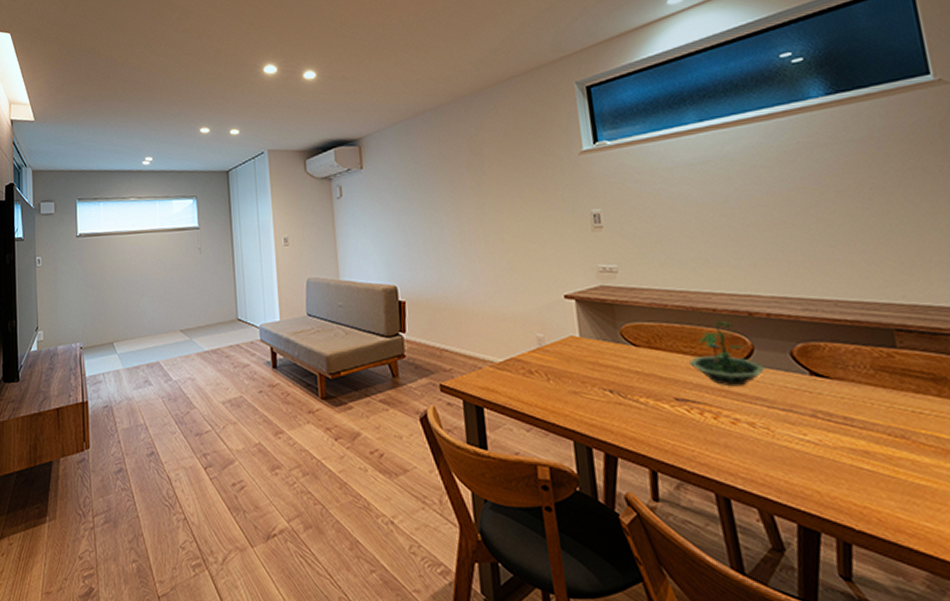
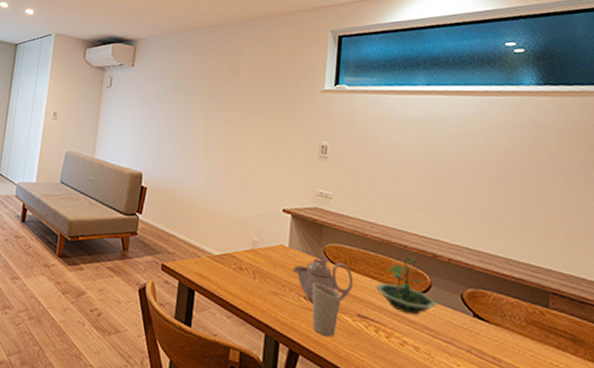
teapot: none [589,338,664,394] -> present [293,255,354,302]
cup: none [616,372,655,431] -> present [312,282,341,338]

